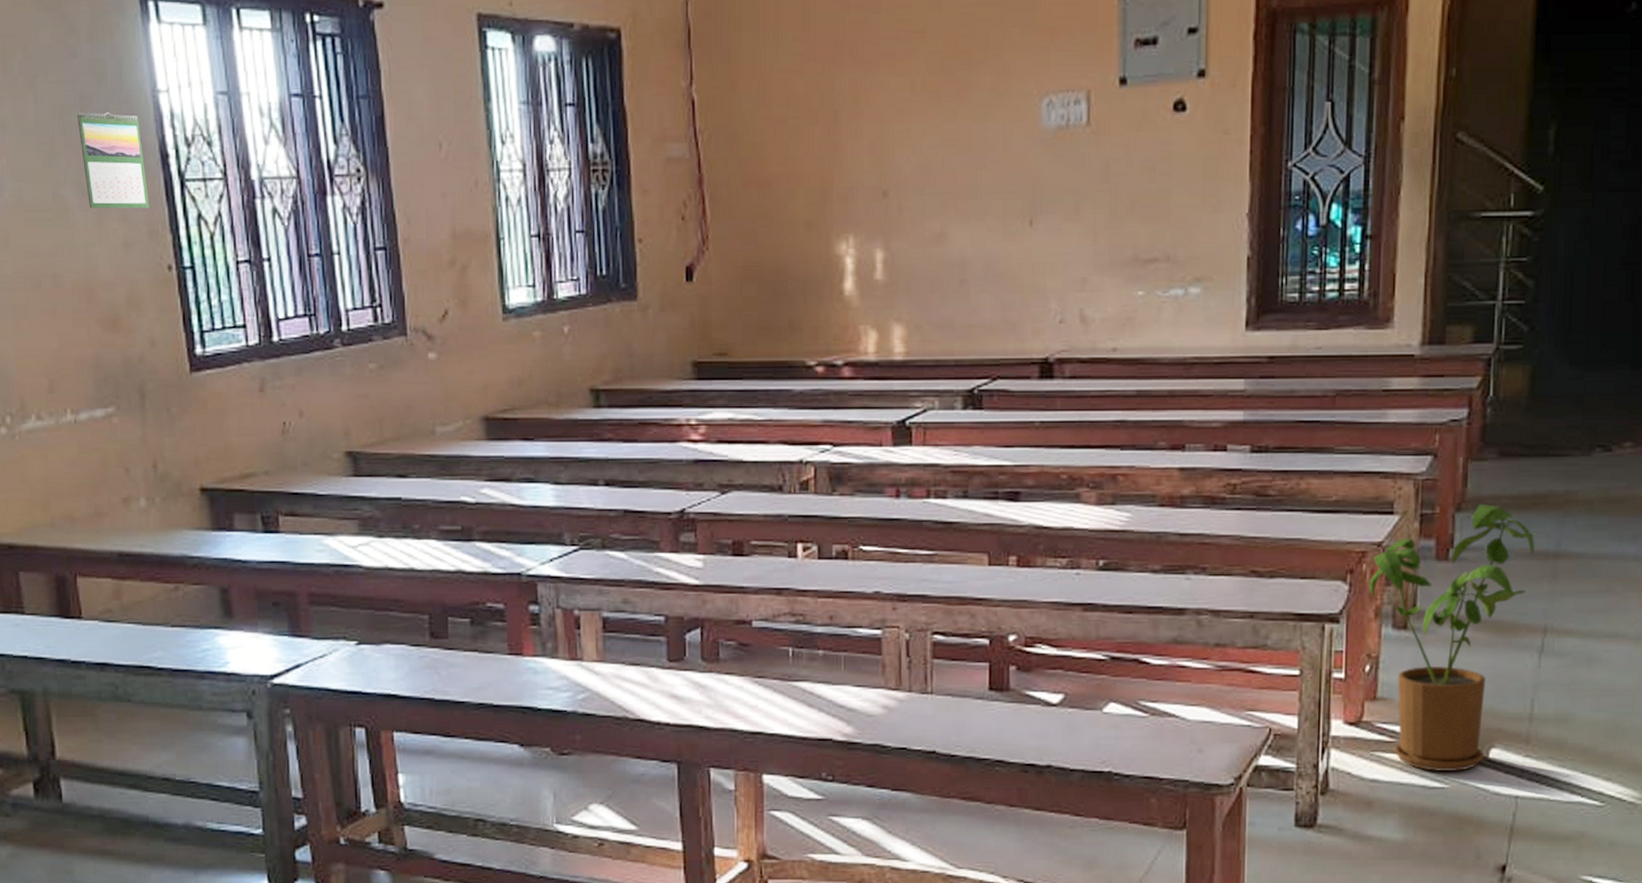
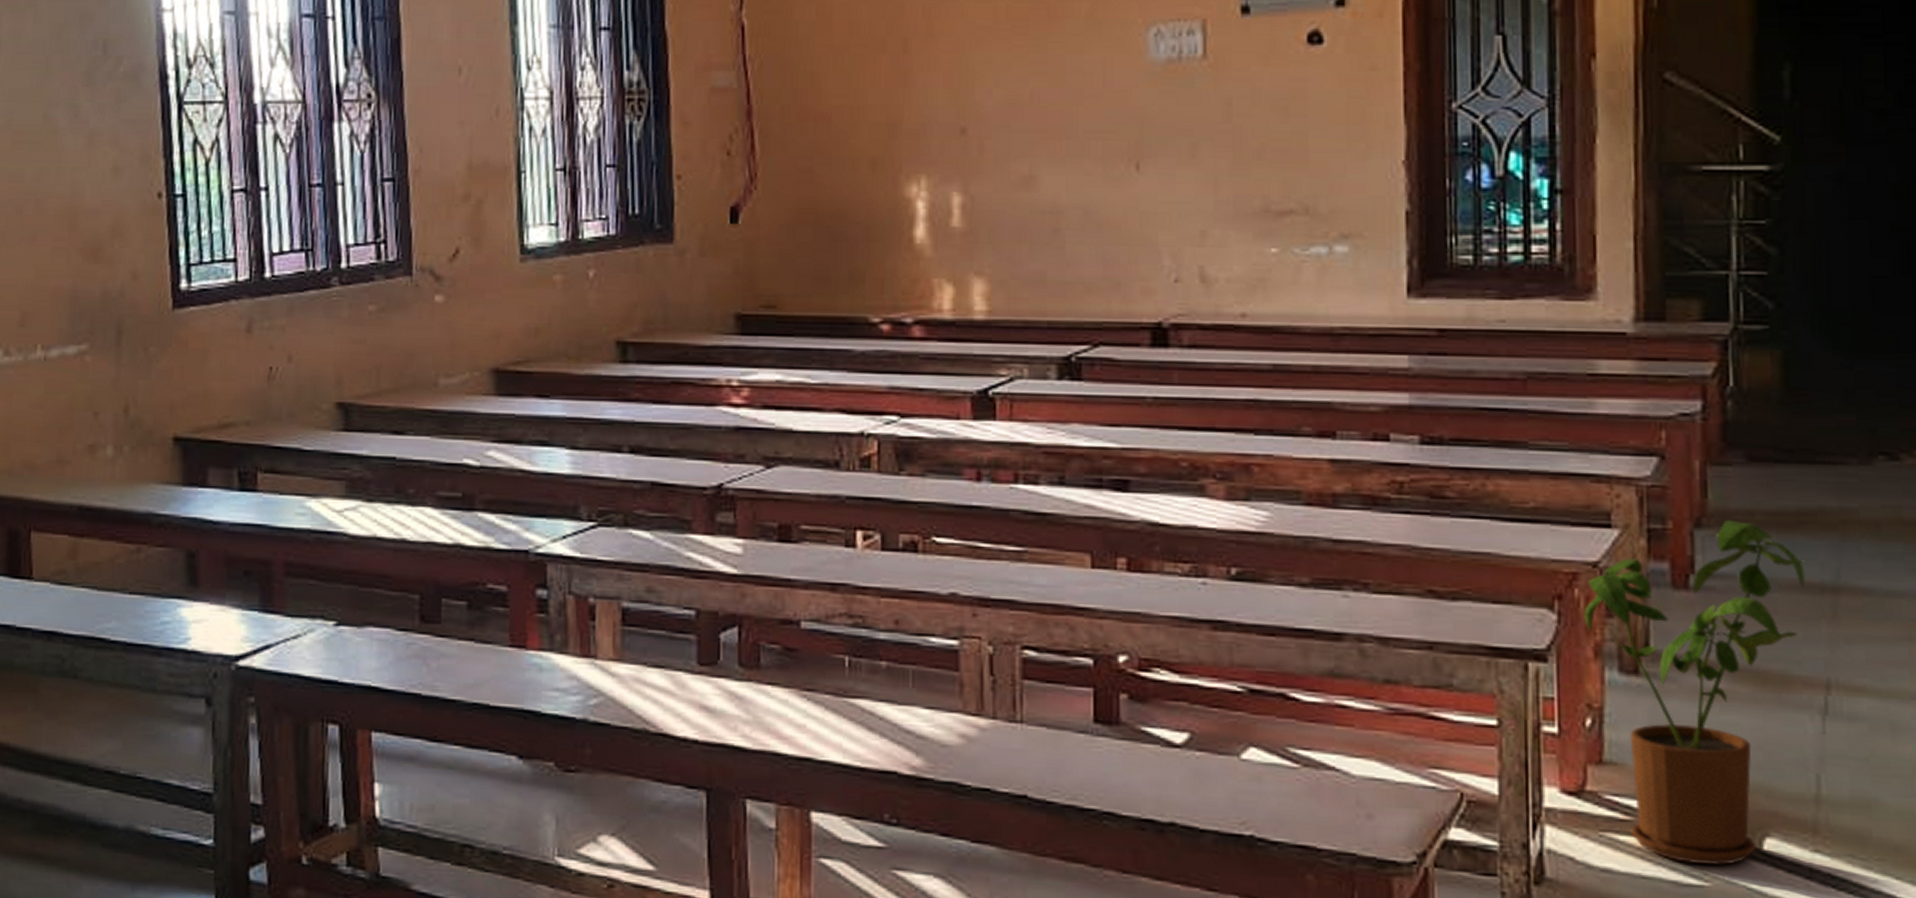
calendar: present [77,111,150,209] -> none [76,30,144,133]

